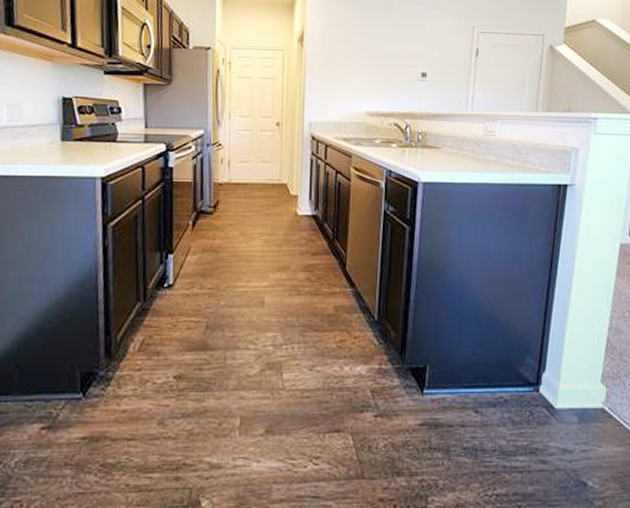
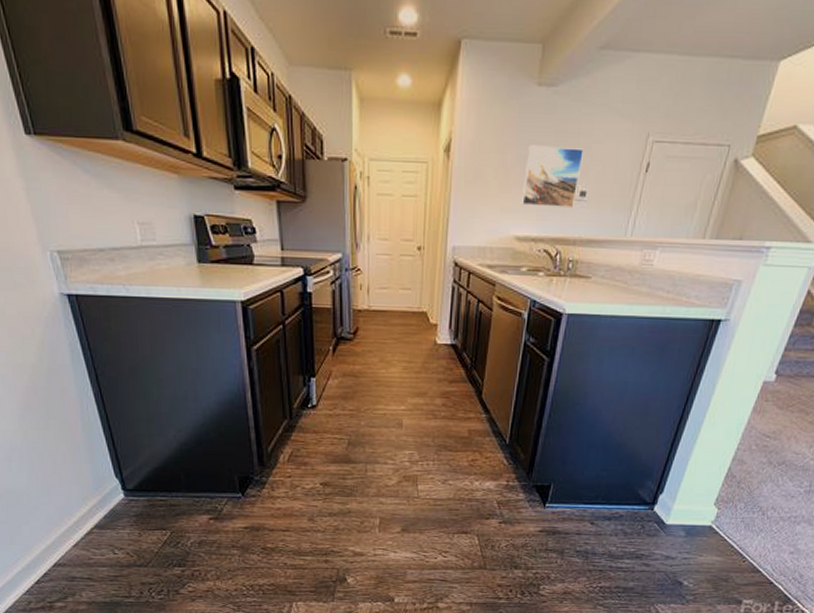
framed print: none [370,36,420,87] -> present [522,145,584,208]

